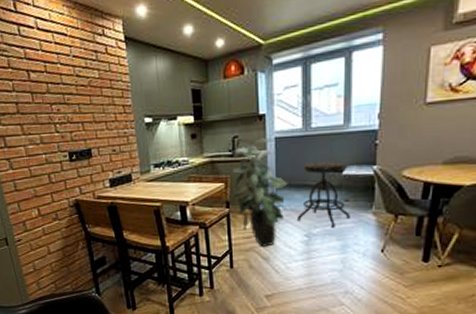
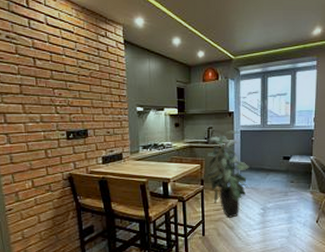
stool: present [297,161,350,229] -> none [256,152,294,204]

